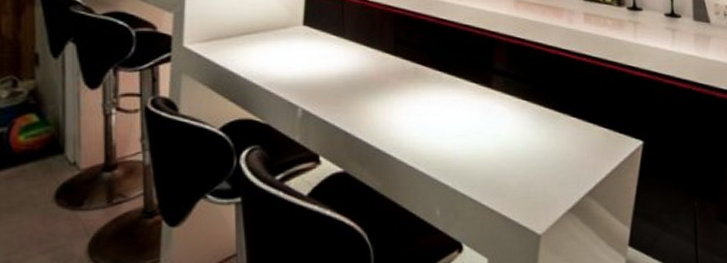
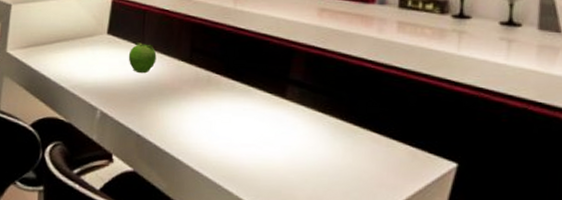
fruit: none [328,33,360,67] -> present [128,41,157,74]

